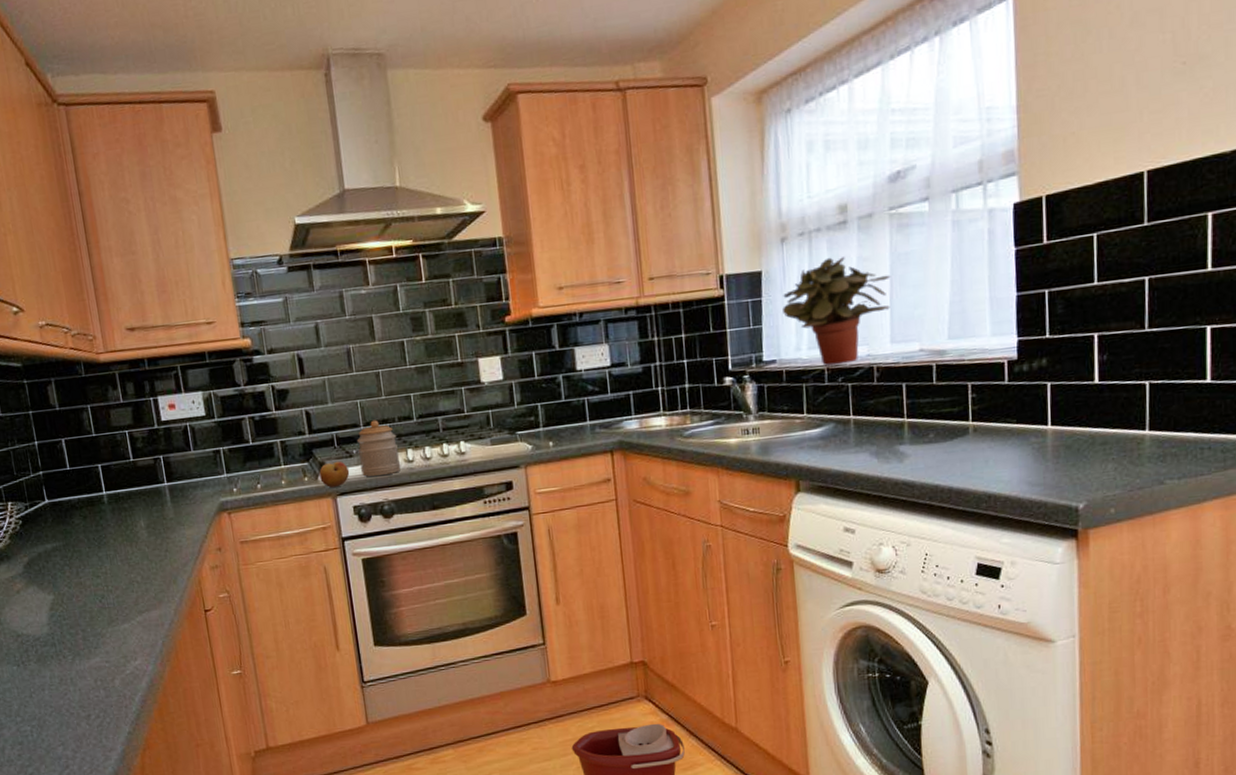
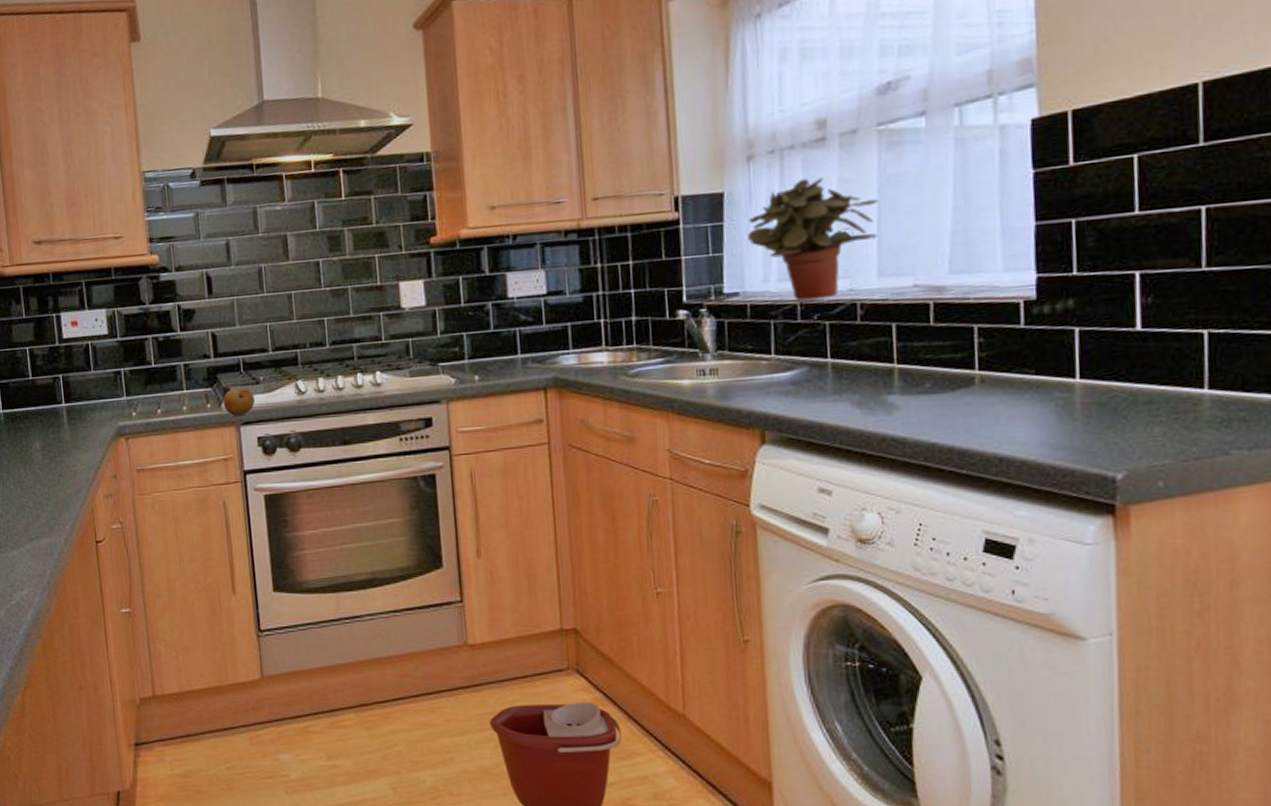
jar: present [356,420,401,477] -> none [264,345,311,406]

